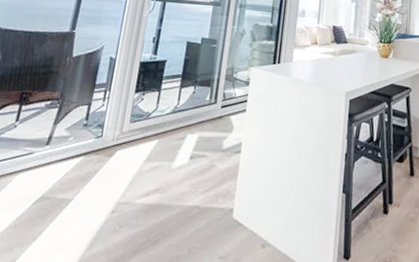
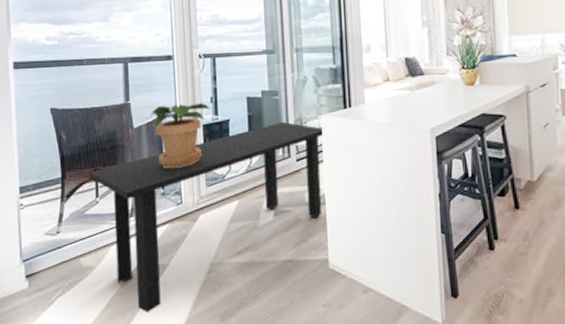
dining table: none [13,68,253,251] -> present [89,121,325,313]
potted plant: none [89,39,151,102] -> present [151,103,211,169]

